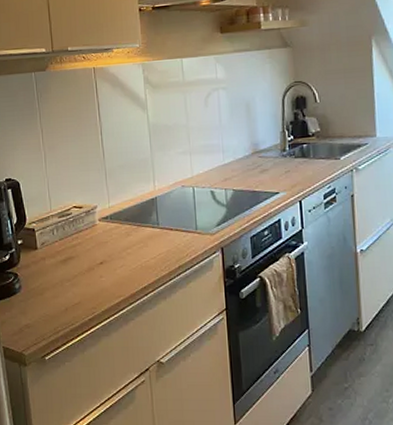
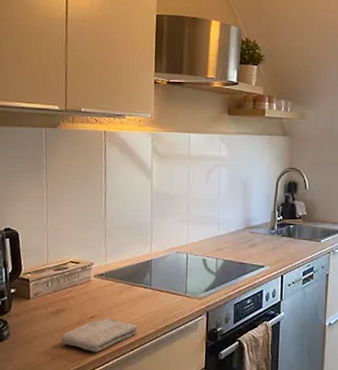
washcloth: none [72,263,150,300] -> present [61,318,138,353]

